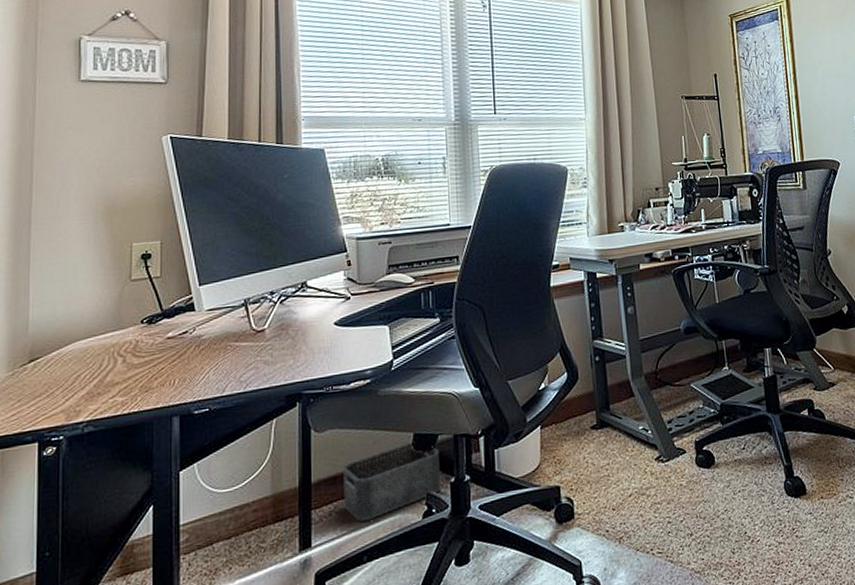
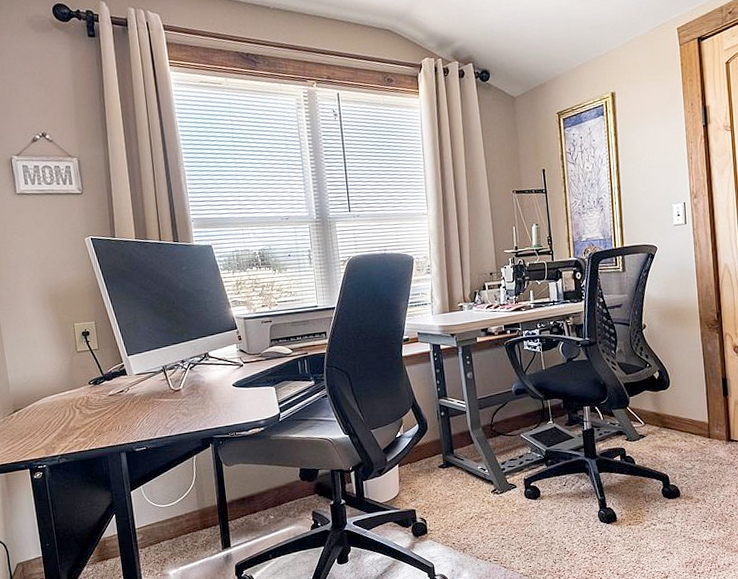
storage bin: present [343,441,440,522] -> none [249,474,323,530]

